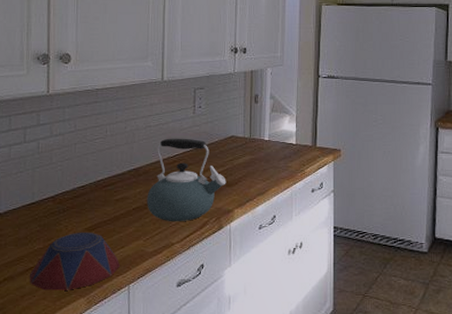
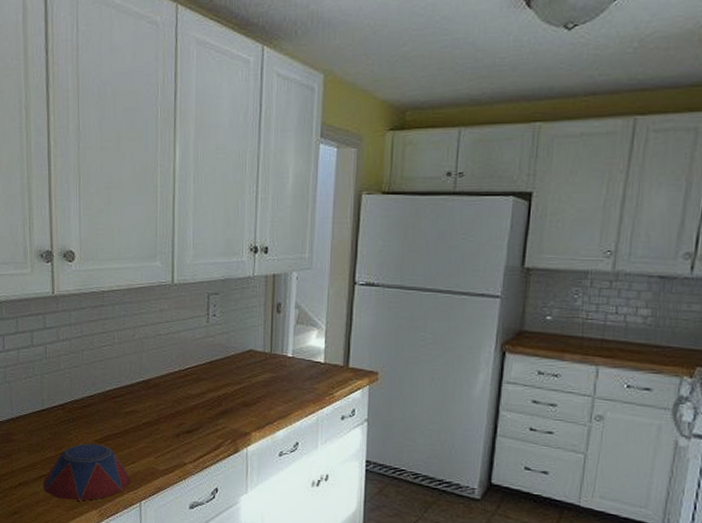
kettle: present [147,138,226,222] -> none [157,349,243,441]

